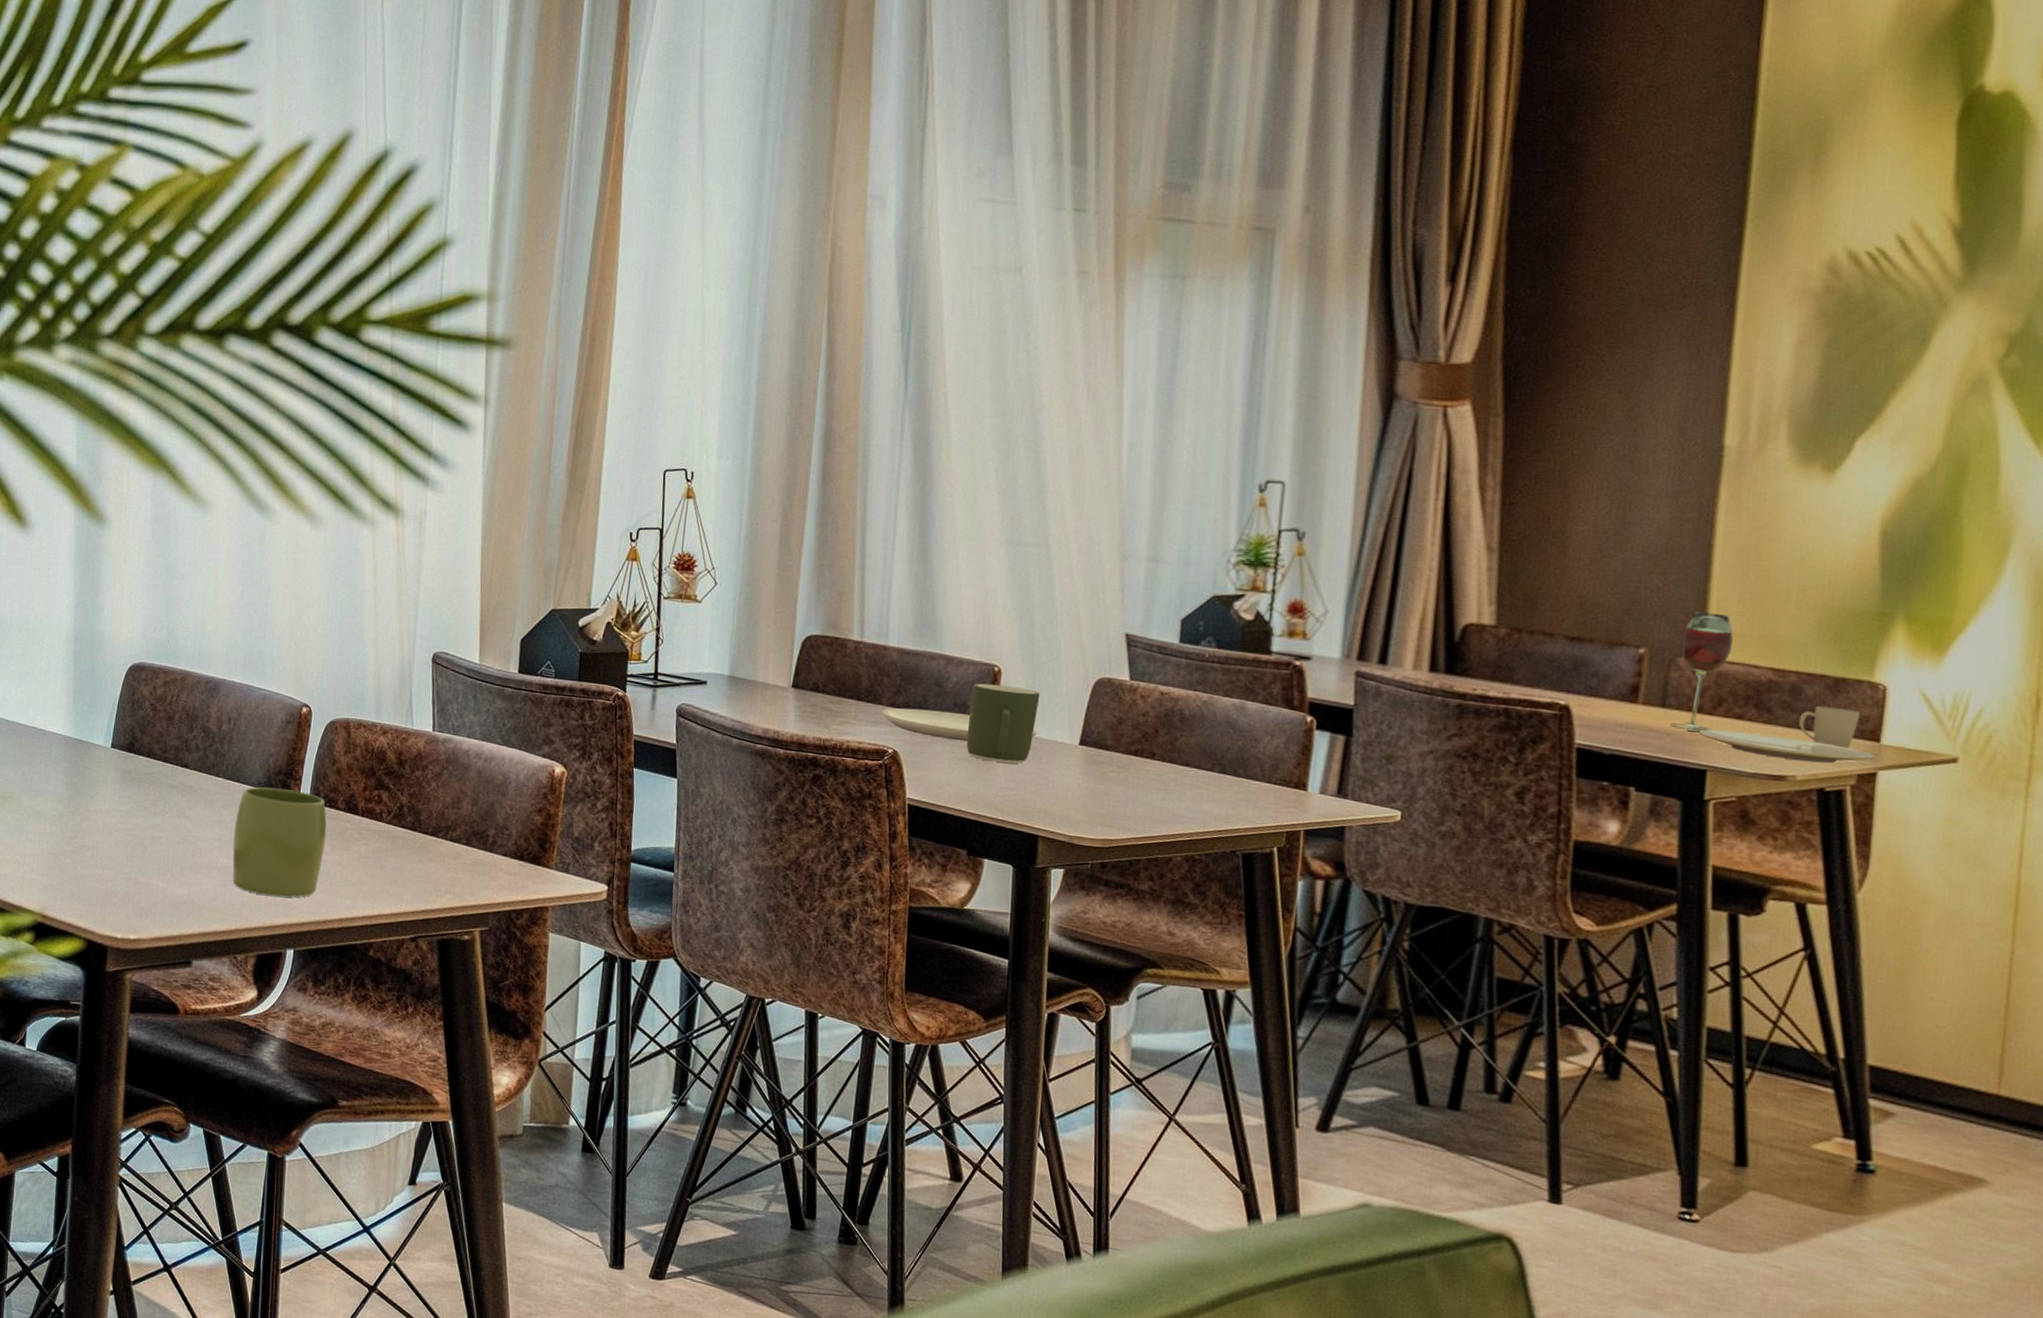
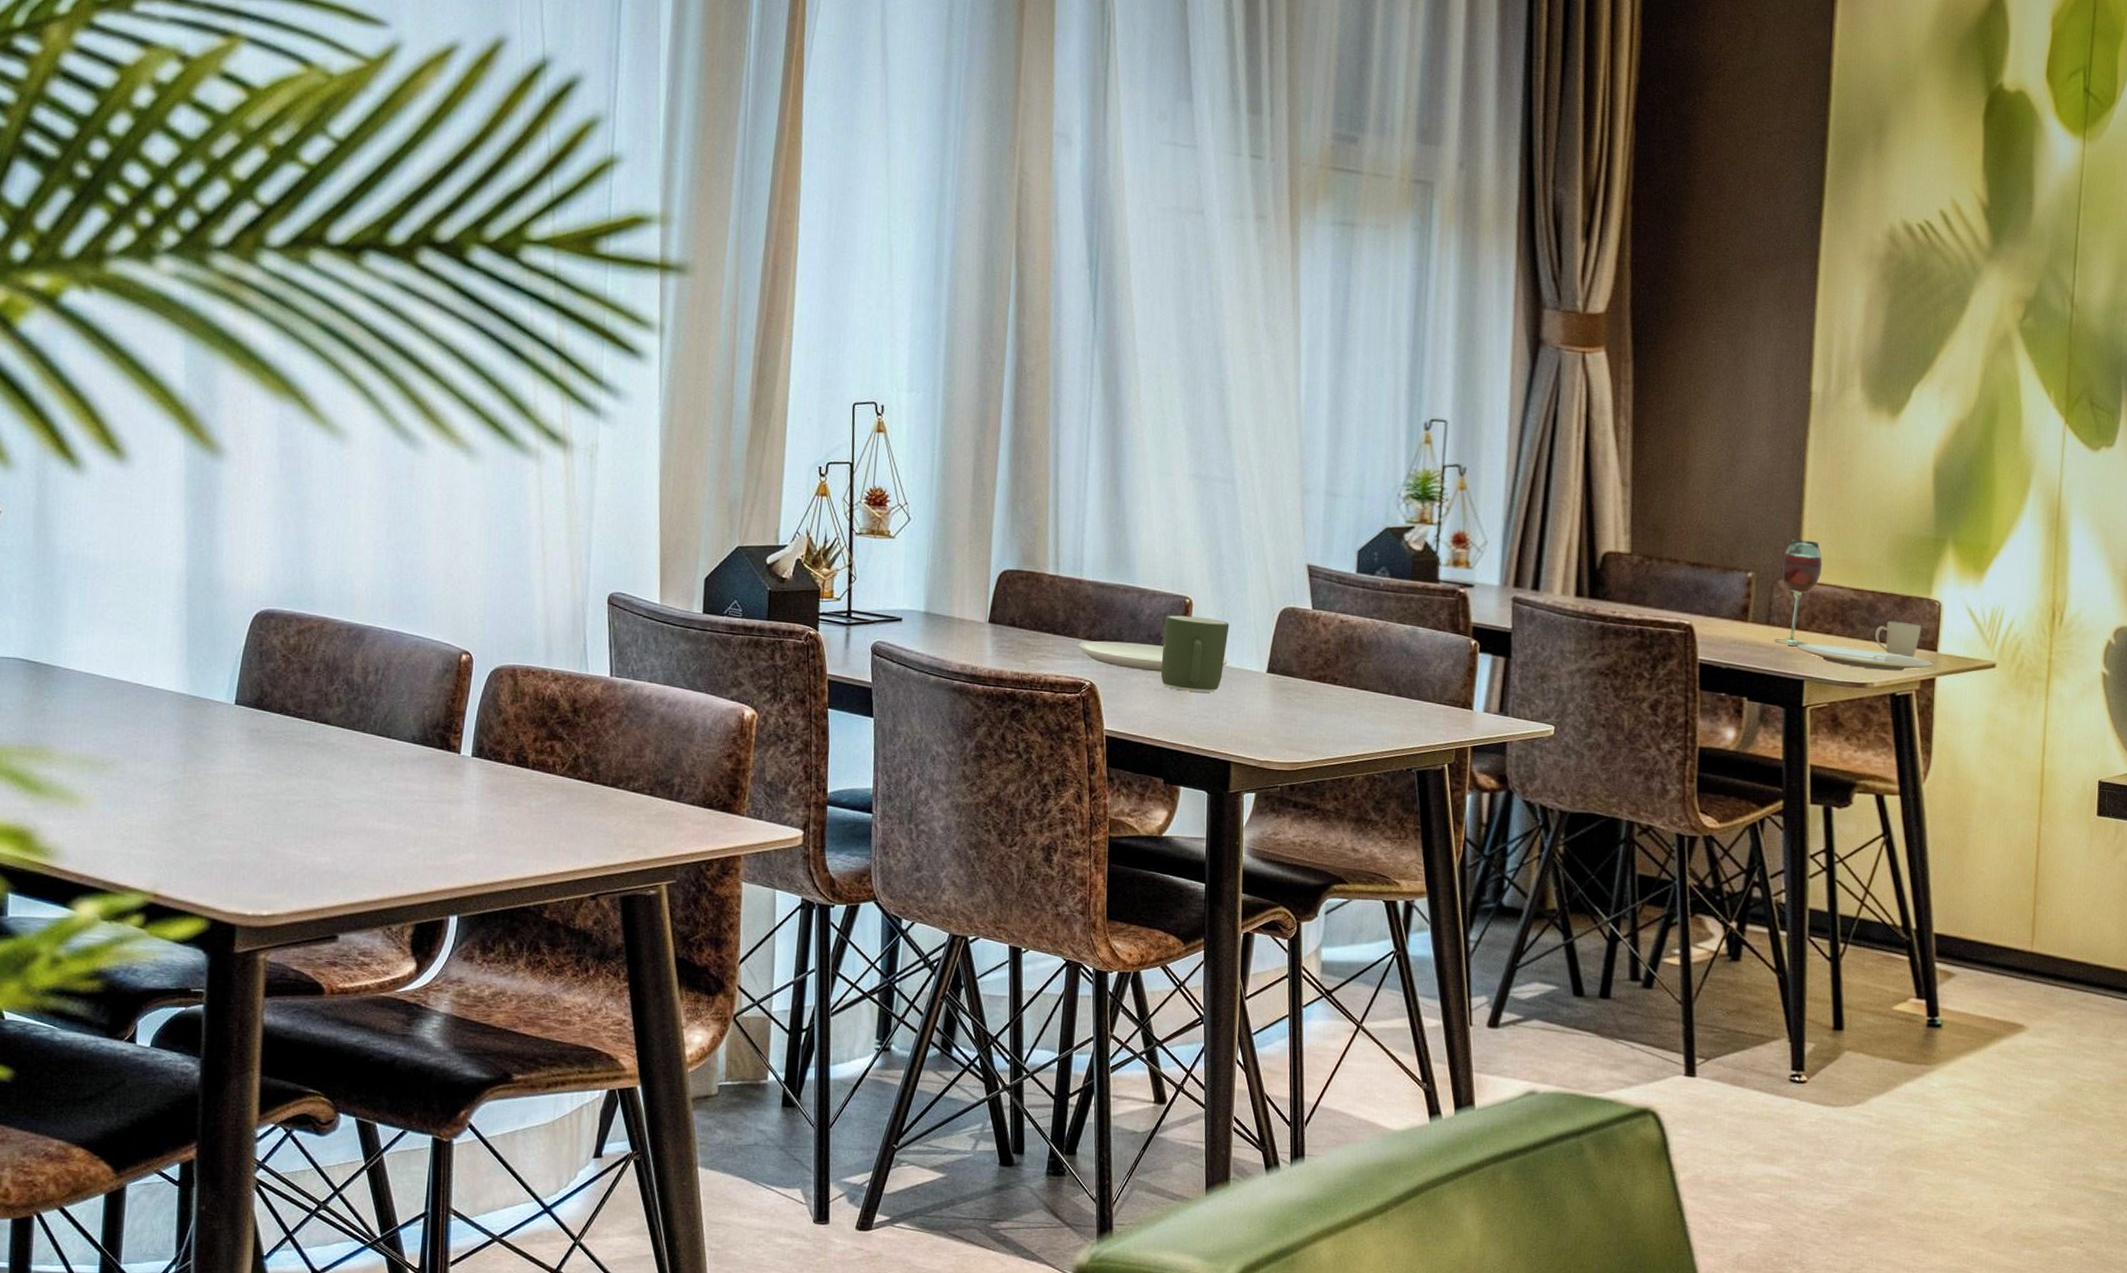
mug: present [232,786,327,897] -> none [383,742,493,860]

